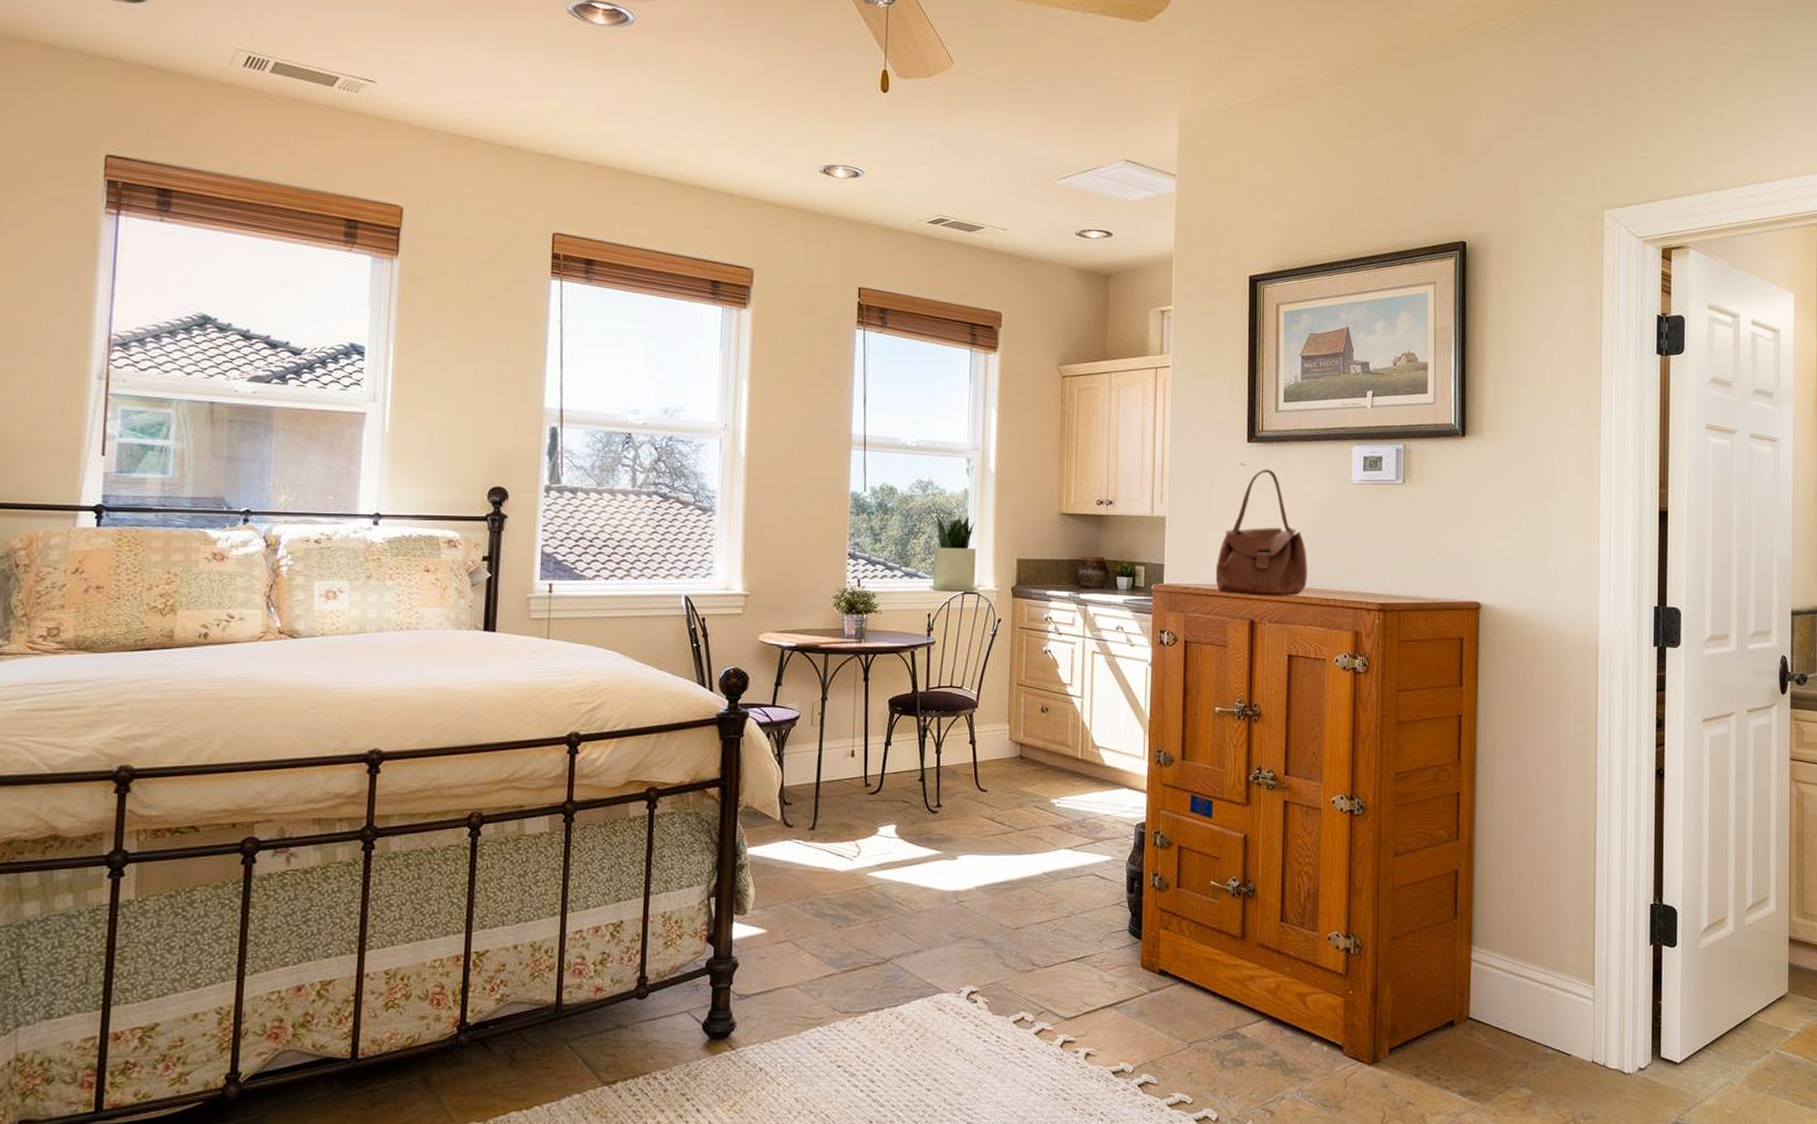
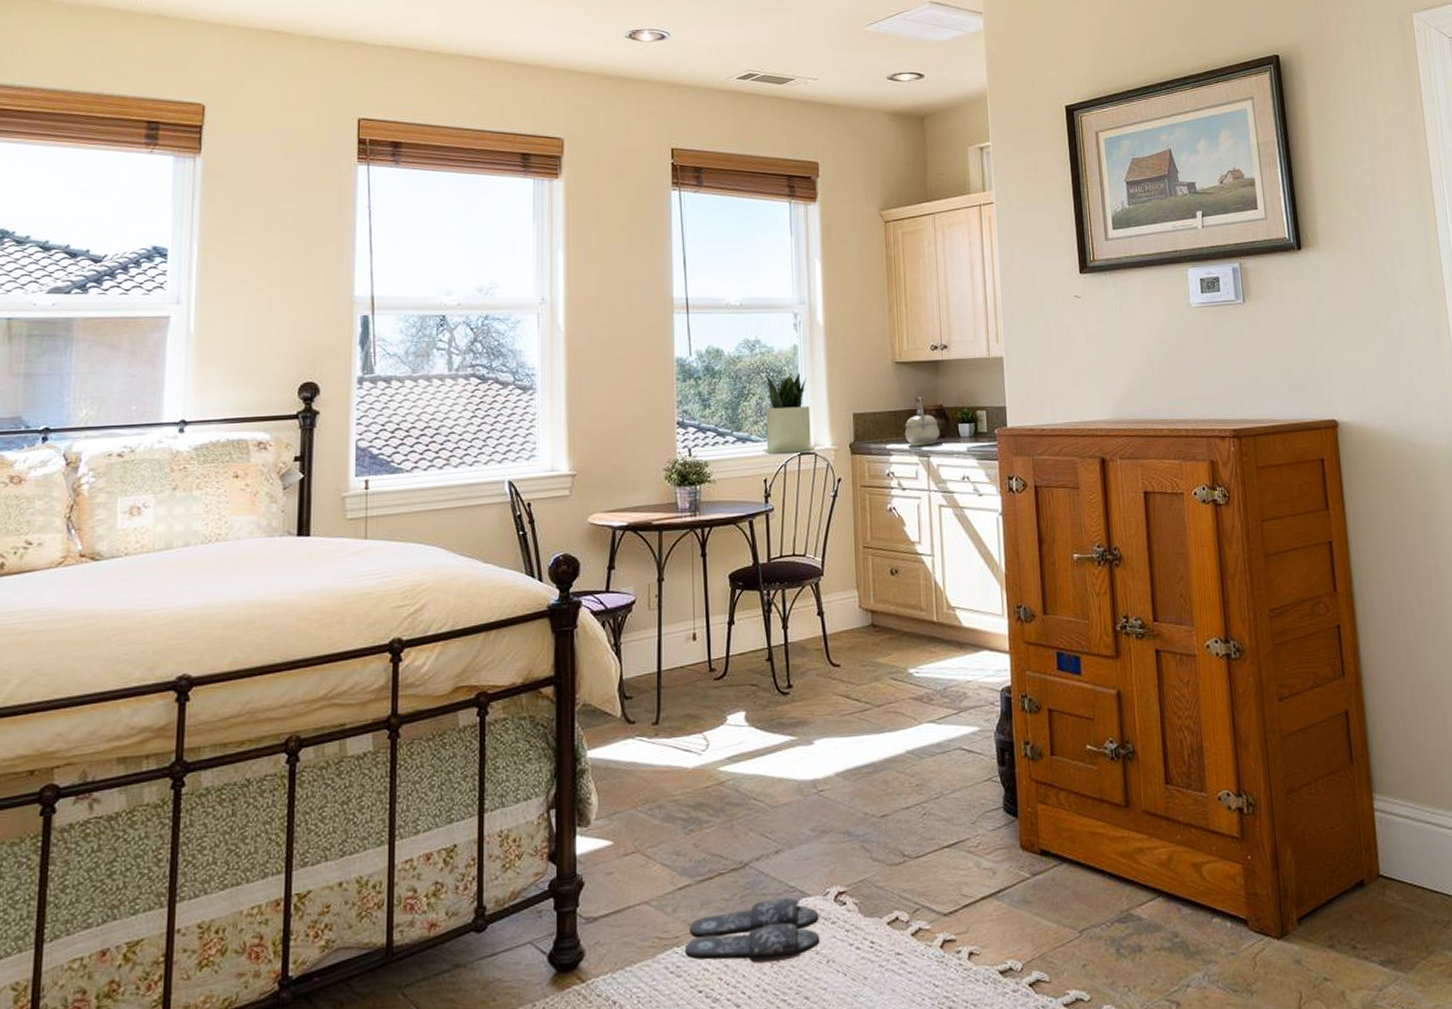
slippers: none [828,993,952,1042] -> present [685,898,820,958]
kettle: none [1065,547,1099,595] -> present [904,396,941,446]
handbag: present [1215,469,1307,597] -> none [1059,299,1156,433]

